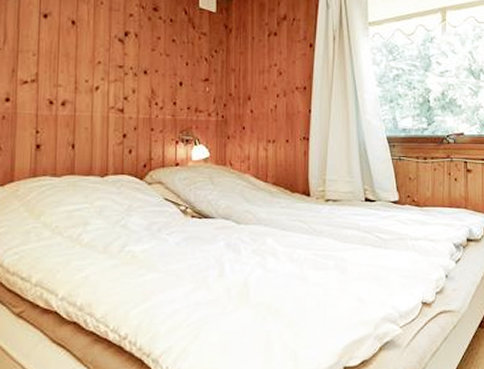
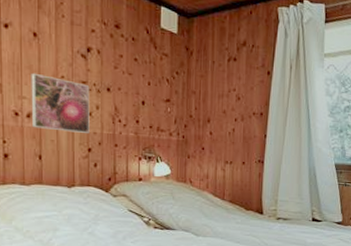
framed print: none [66,60,126,118] -> present [31,72,90,133]

